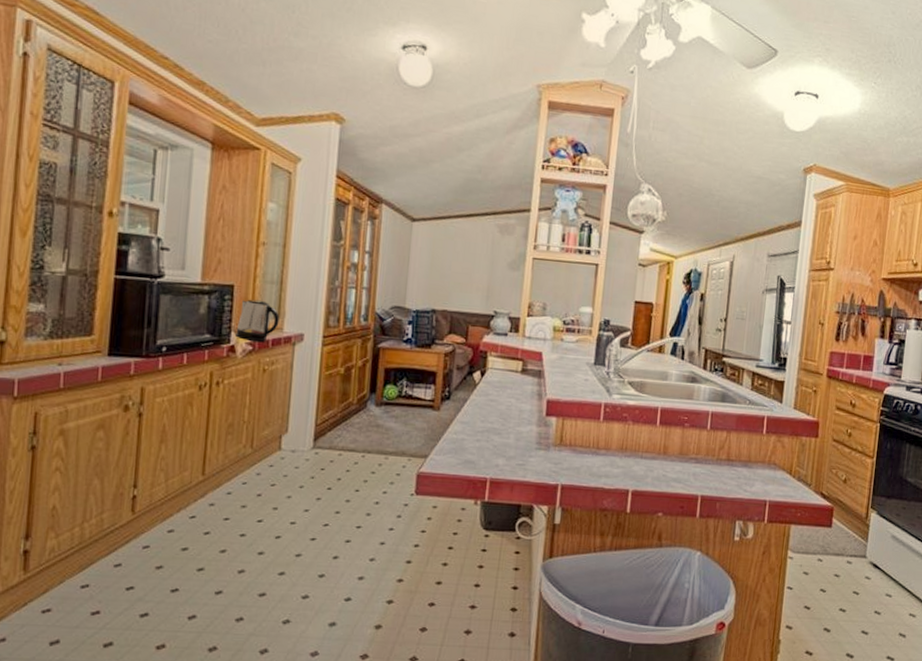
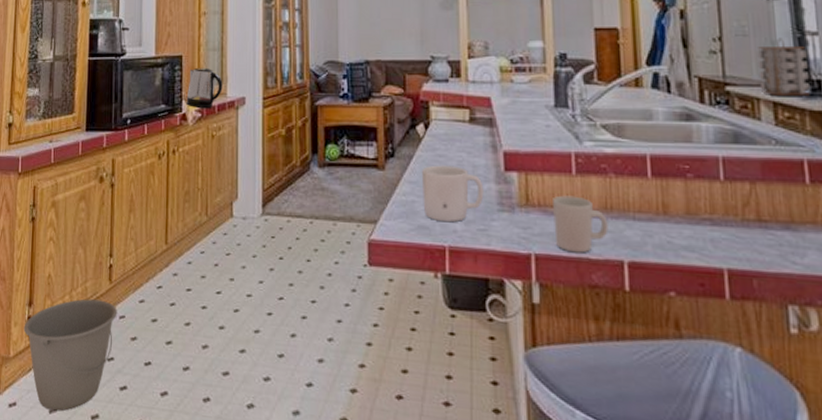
bucket: none [17,530,141,643] -> present [23,299,117,411]
mug: none [471,408,527,458] -> present [422,165,484,223]
mug: none [579,437,622,484] -> present [553,195,608,253]
spice rack: none [746,323,781,370] -> present [757,37,811,97]

